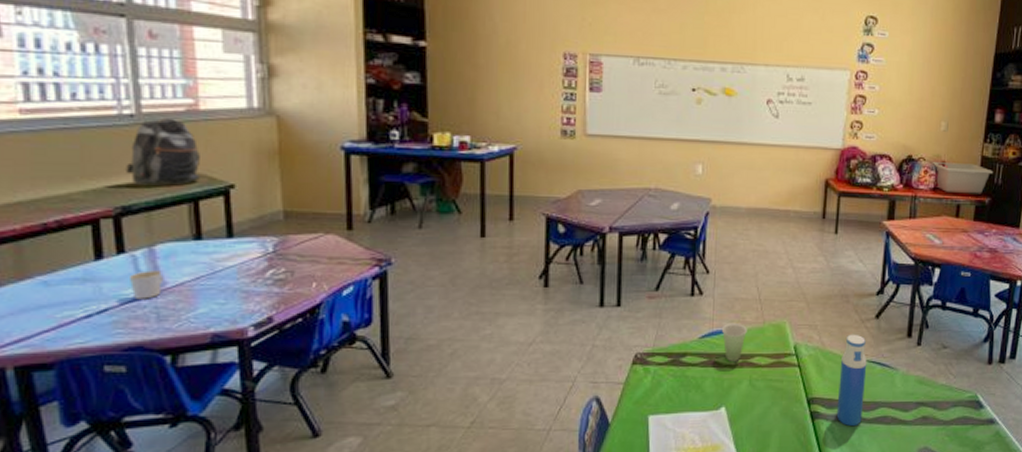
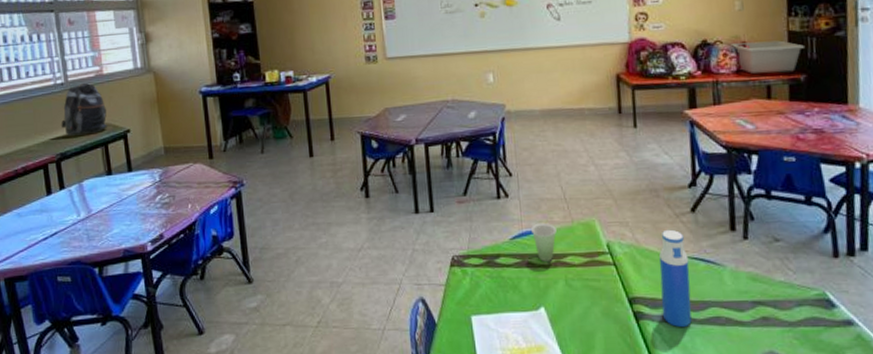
cup: present [130,270,164,299] -> none [69,201,90,224]

